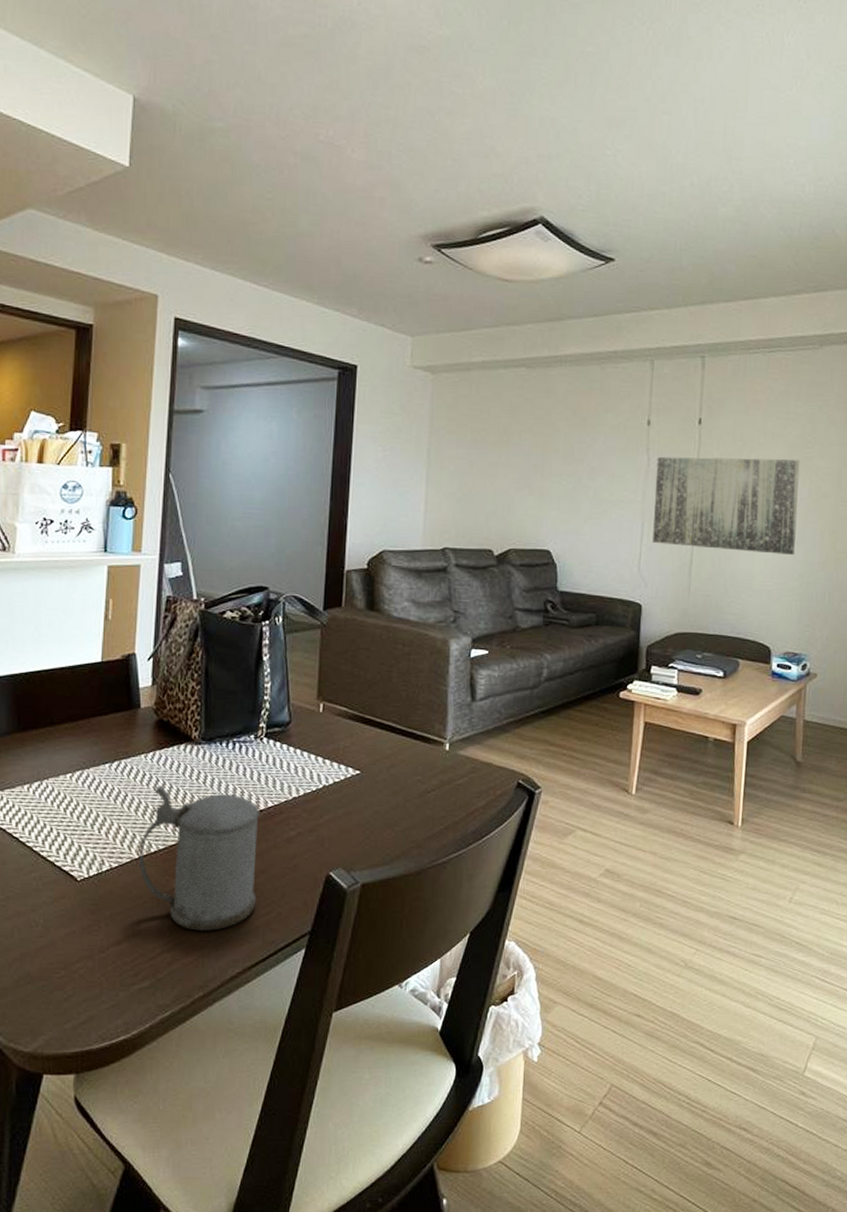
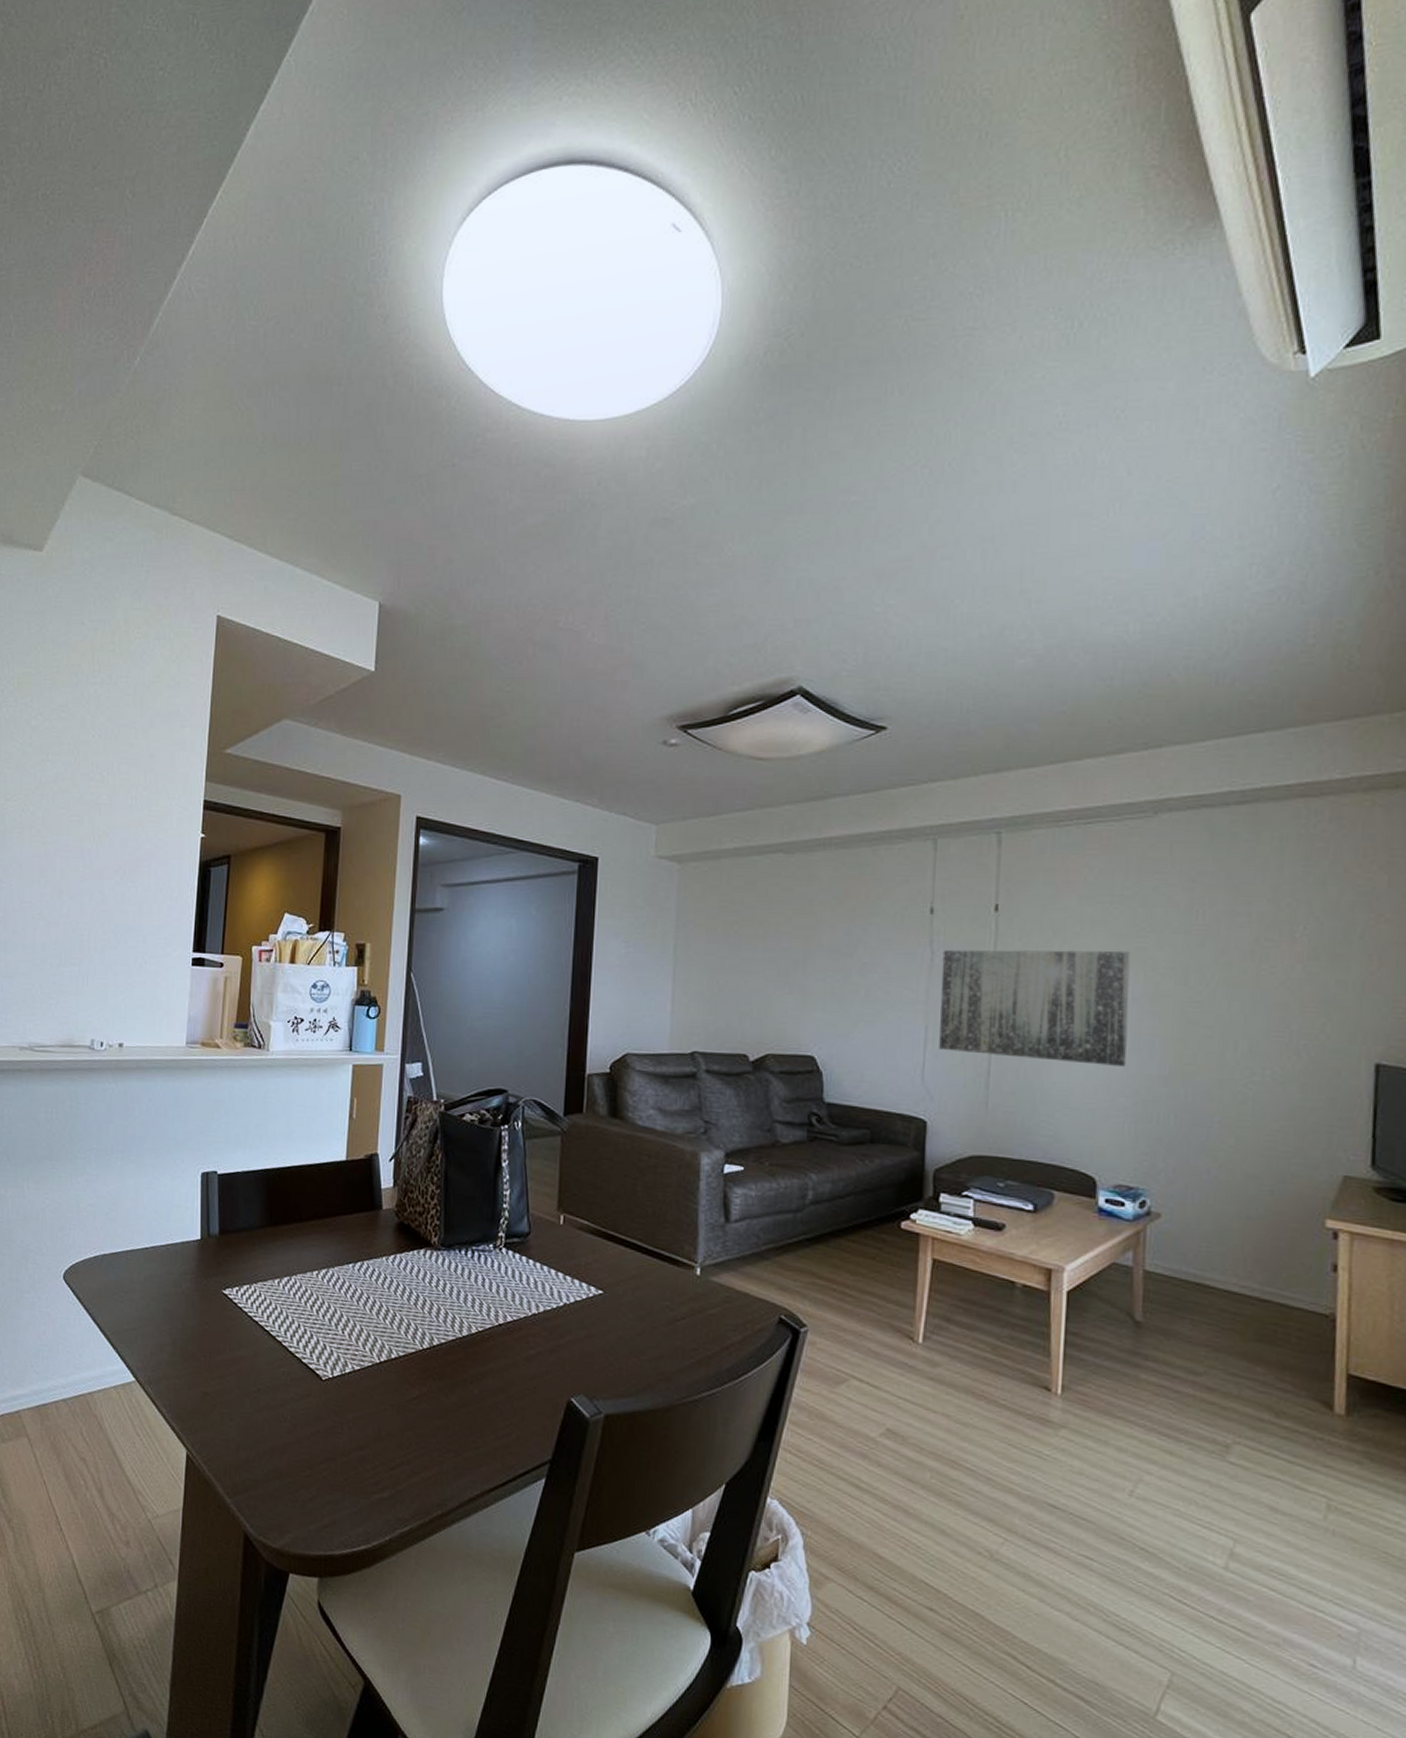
beer stein: present [138,785,259,931] -> none [379,1290,498,1447]

